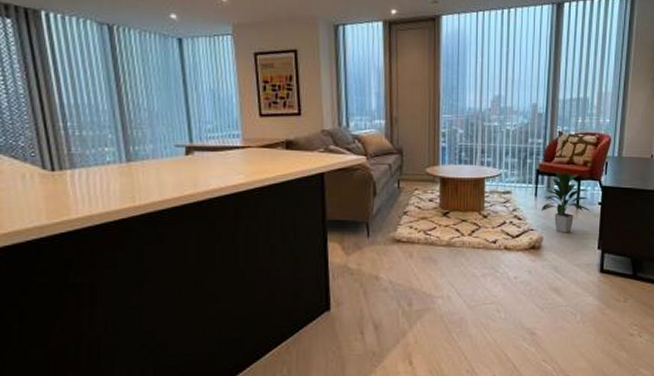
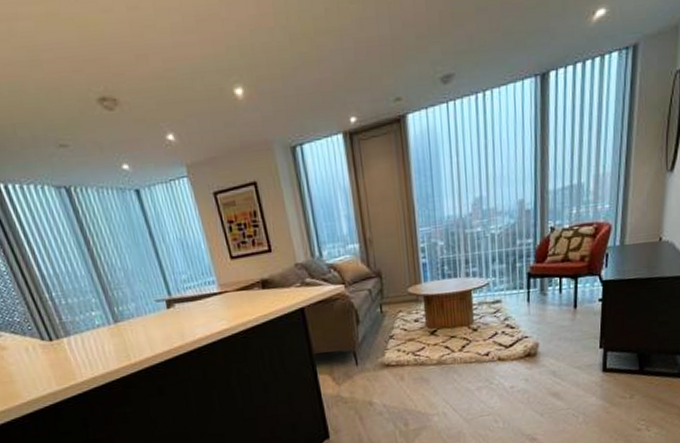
indoor plant: present [542,171,591,233] -> none [536,270,591,337]

